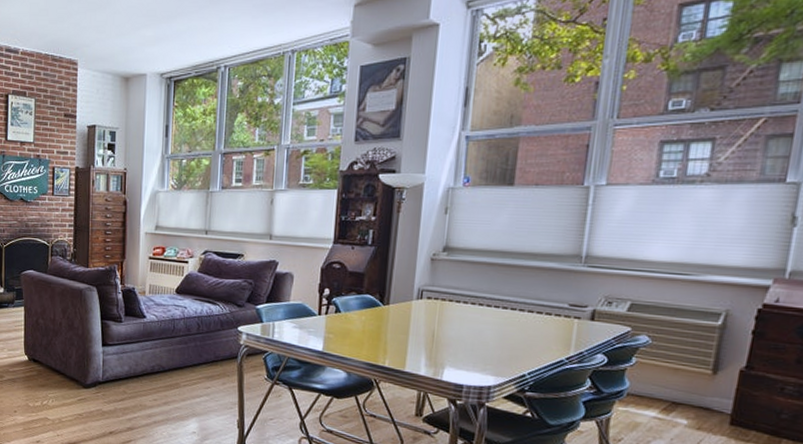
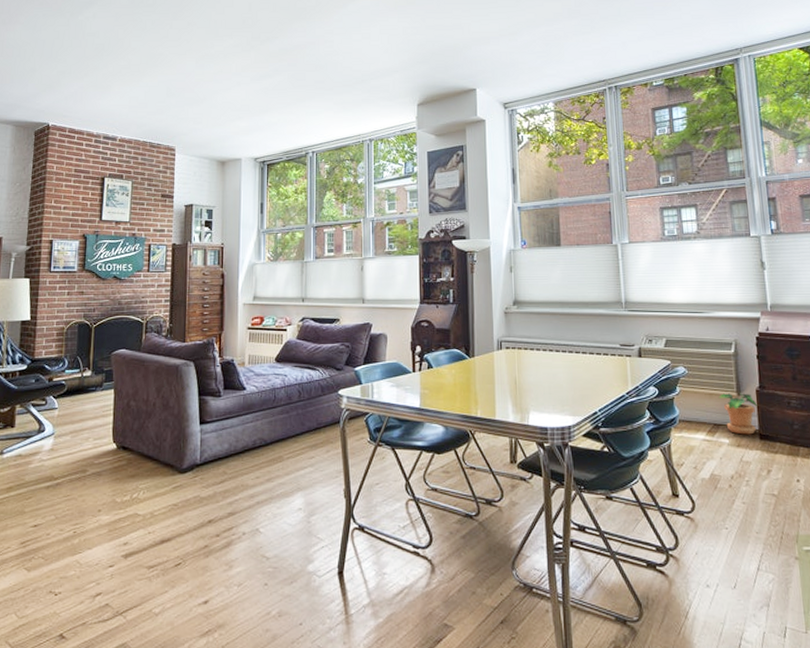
potted plant: none [686,370,737,419] -> present [718,393,757,435]

